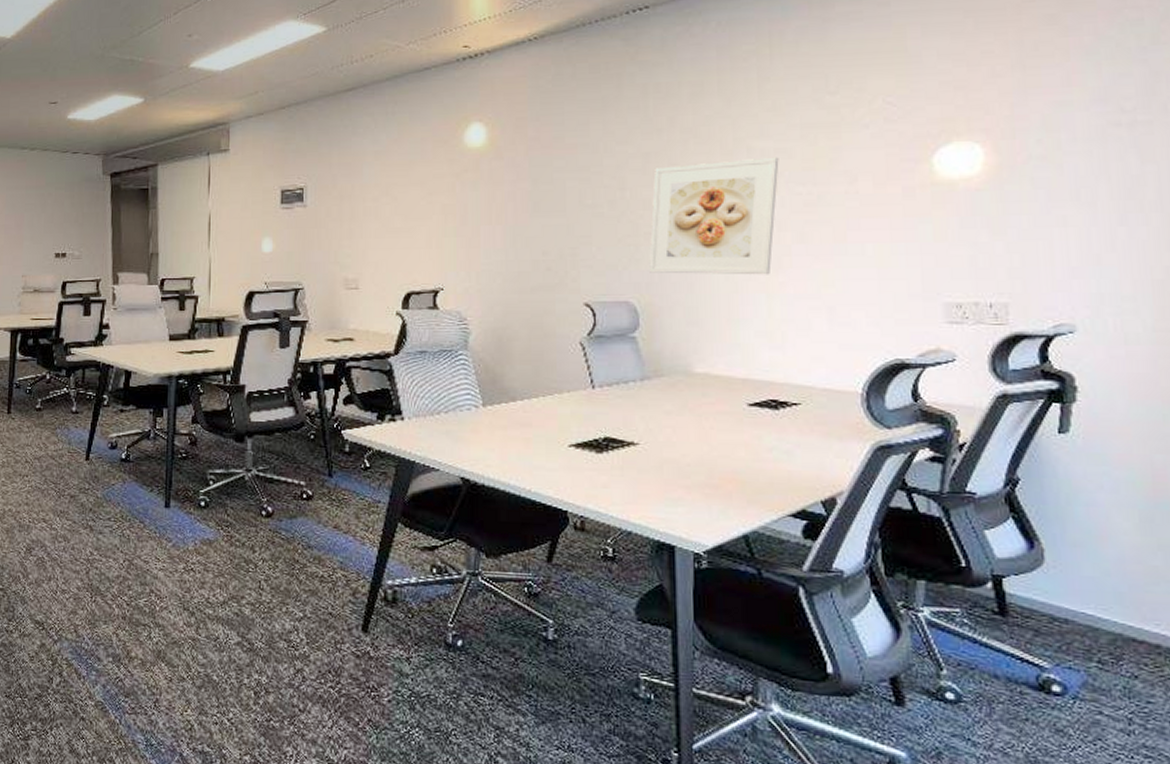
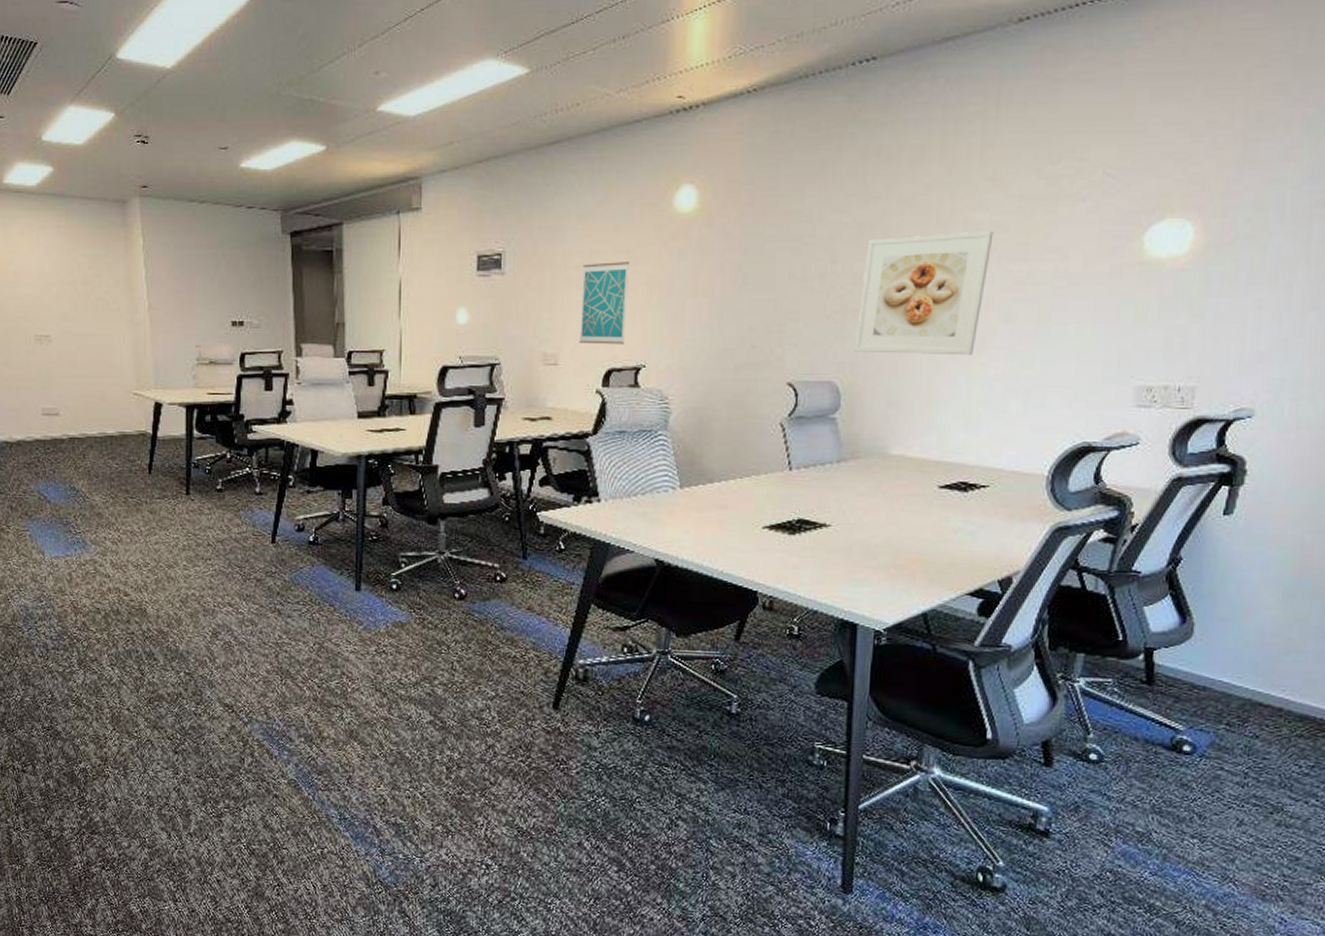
wall art: none [378,193,425,270] -> present [579,262,630,345]

